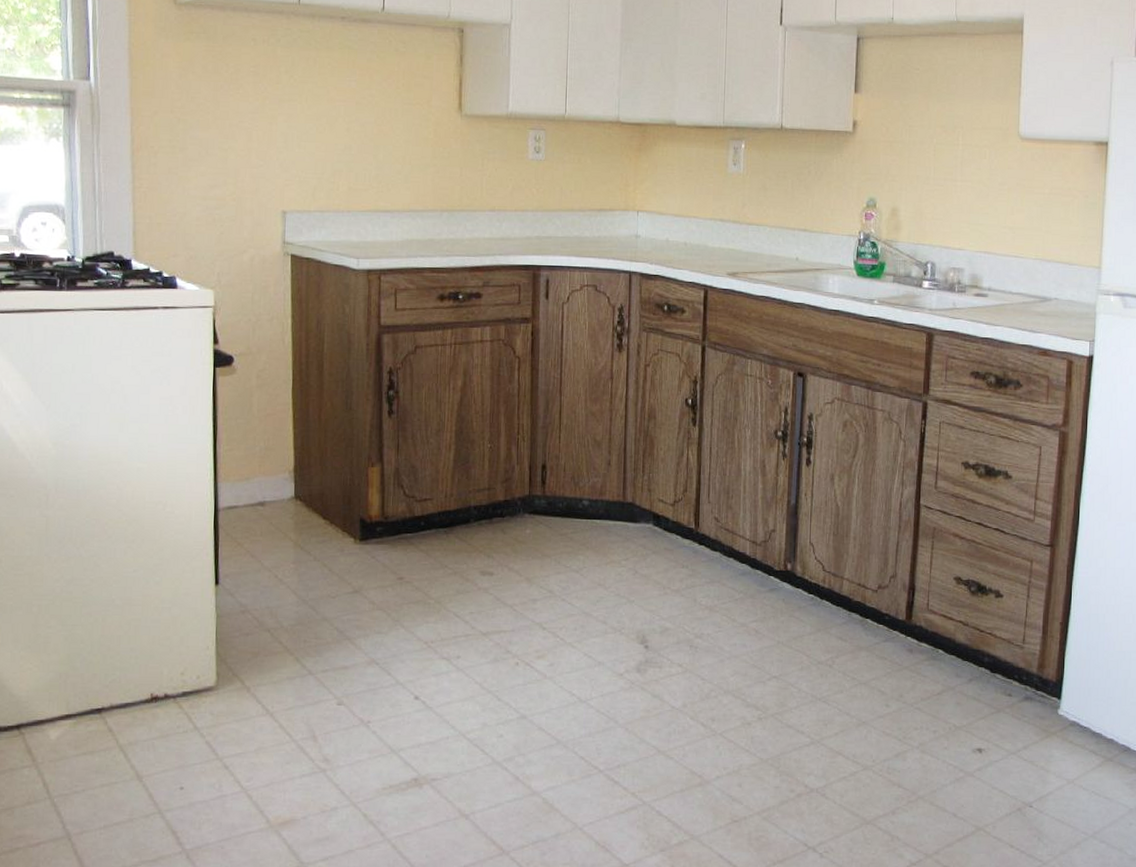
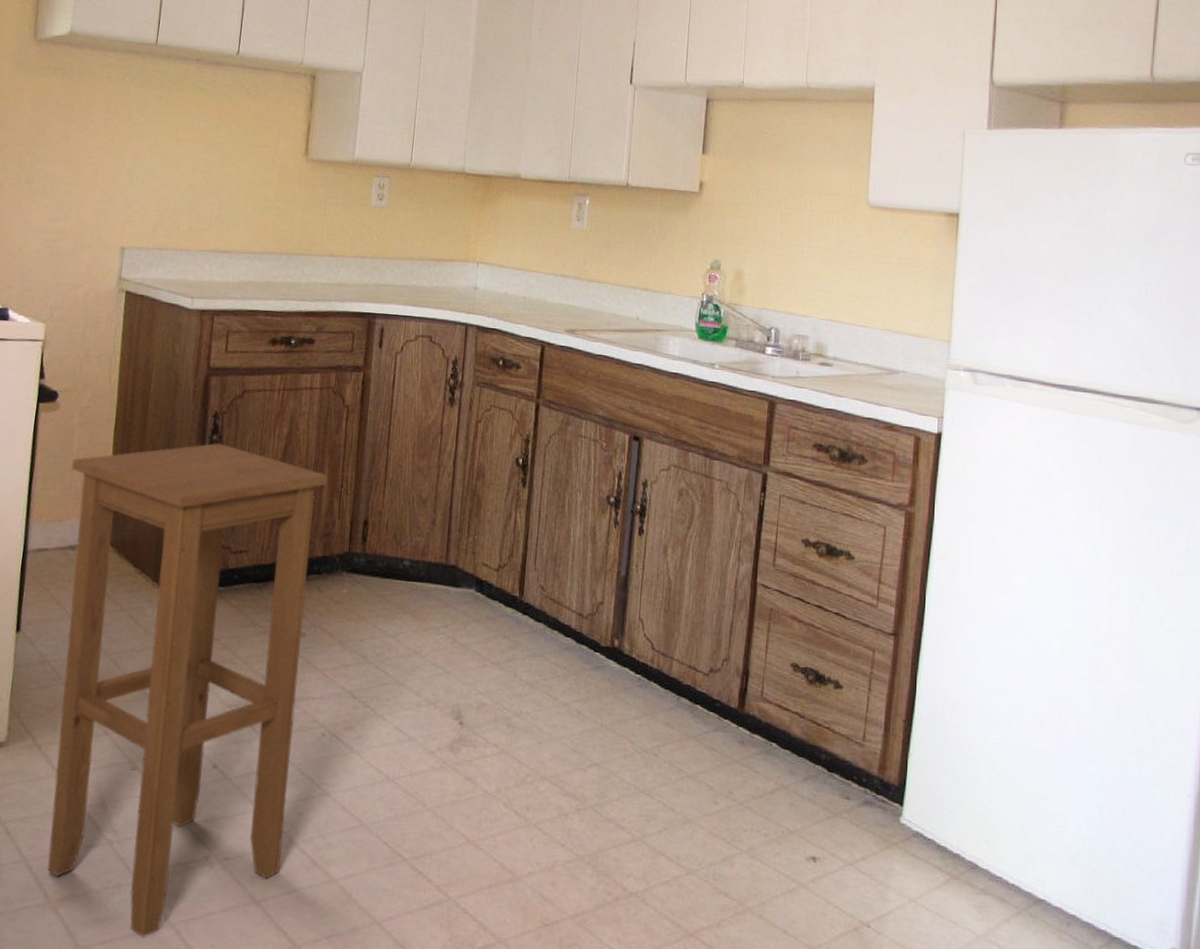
stool: none [253,398,505,852] -> present [48,442,328,937]

